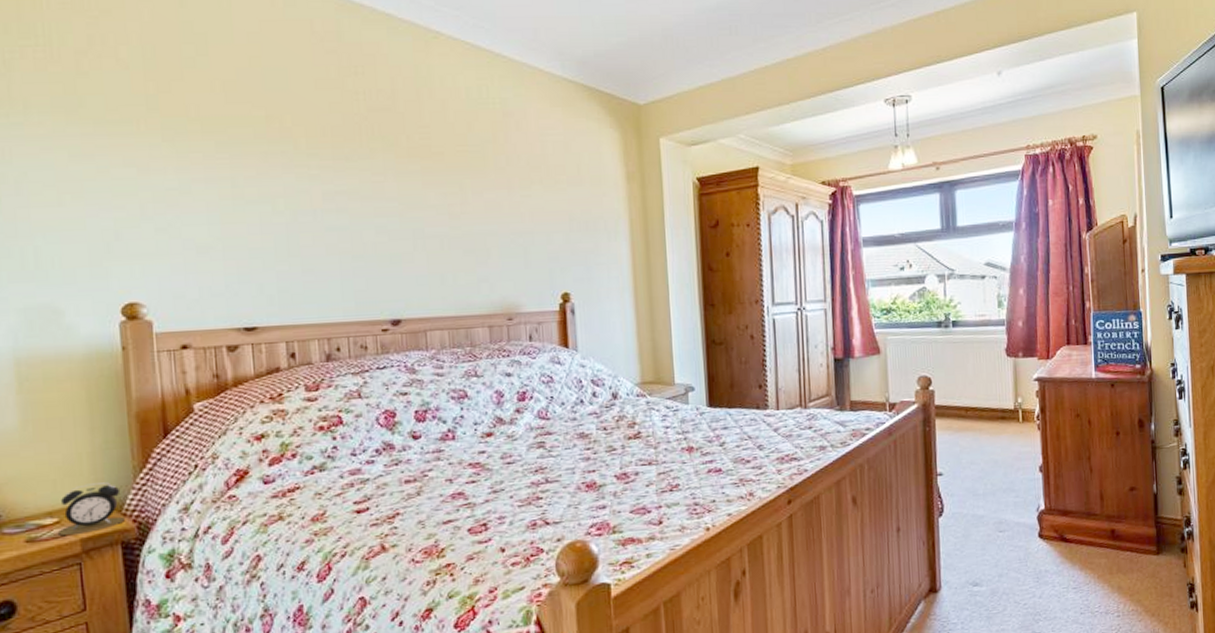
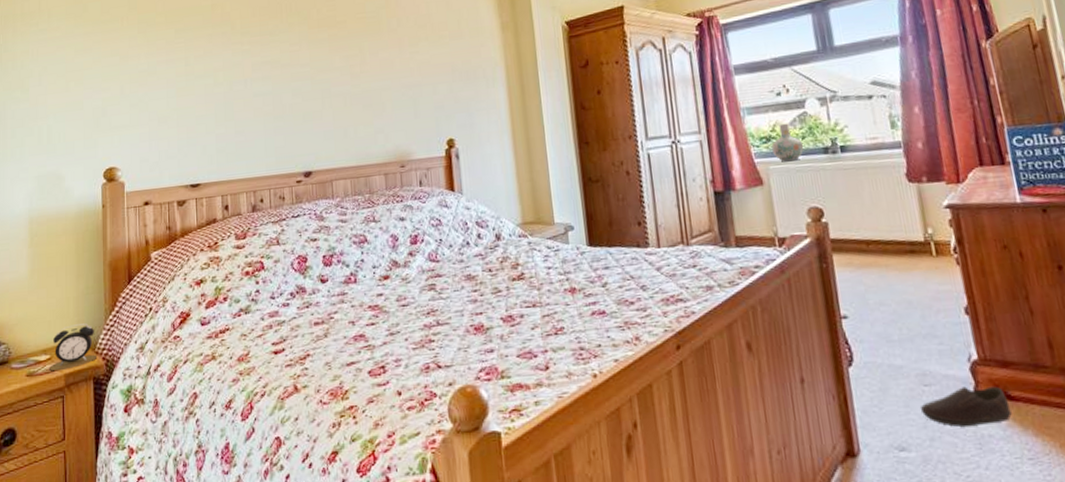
vase: none [891,296,919,333] -> present [771,123,803,162]
shoe: none [994,531,1065,565] -> present [920,386,1012,427]

